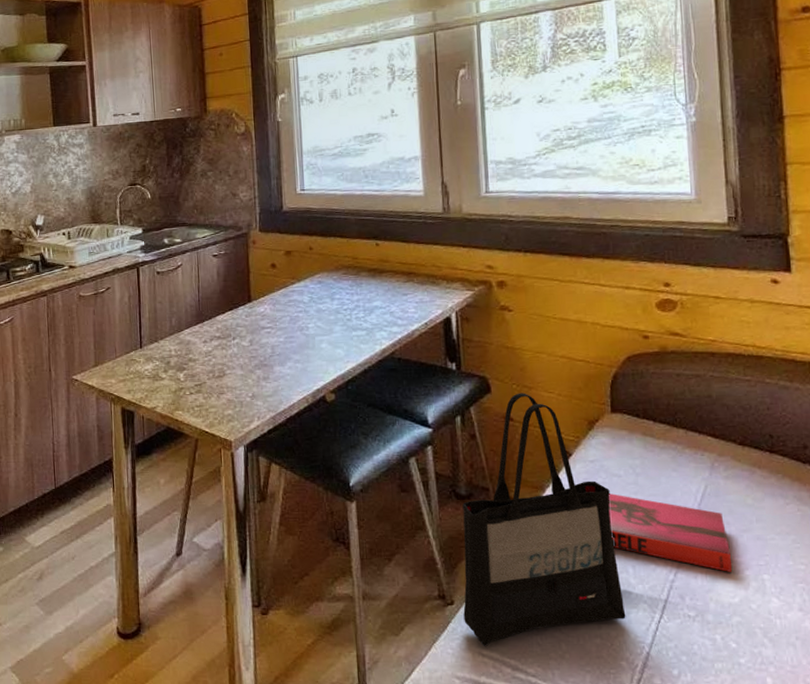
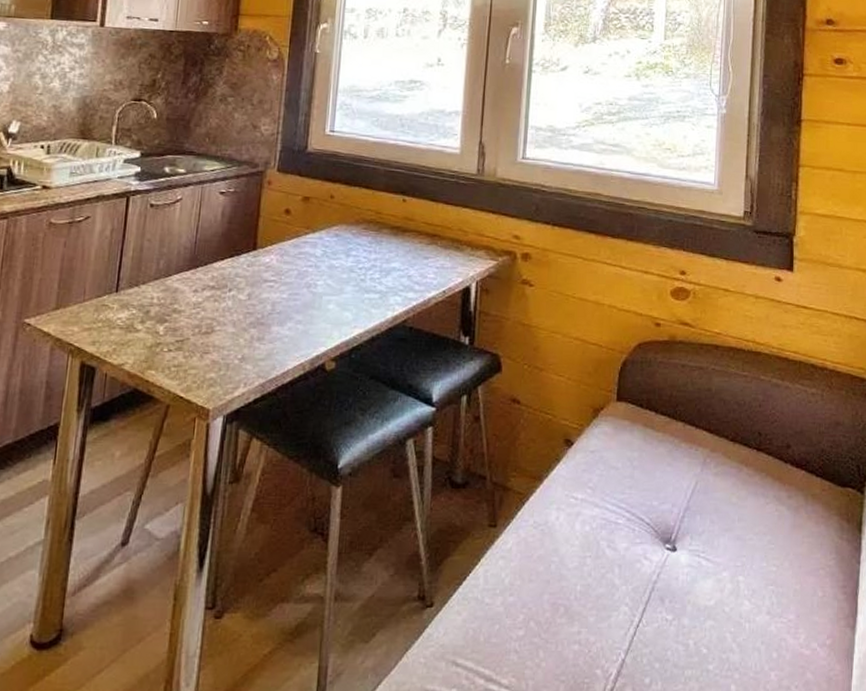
tote bag: present [462,393,626,647] -> none [442,374,607,656]
hardback book: present [608,493,733,572] -> none [602,487,712,573]

